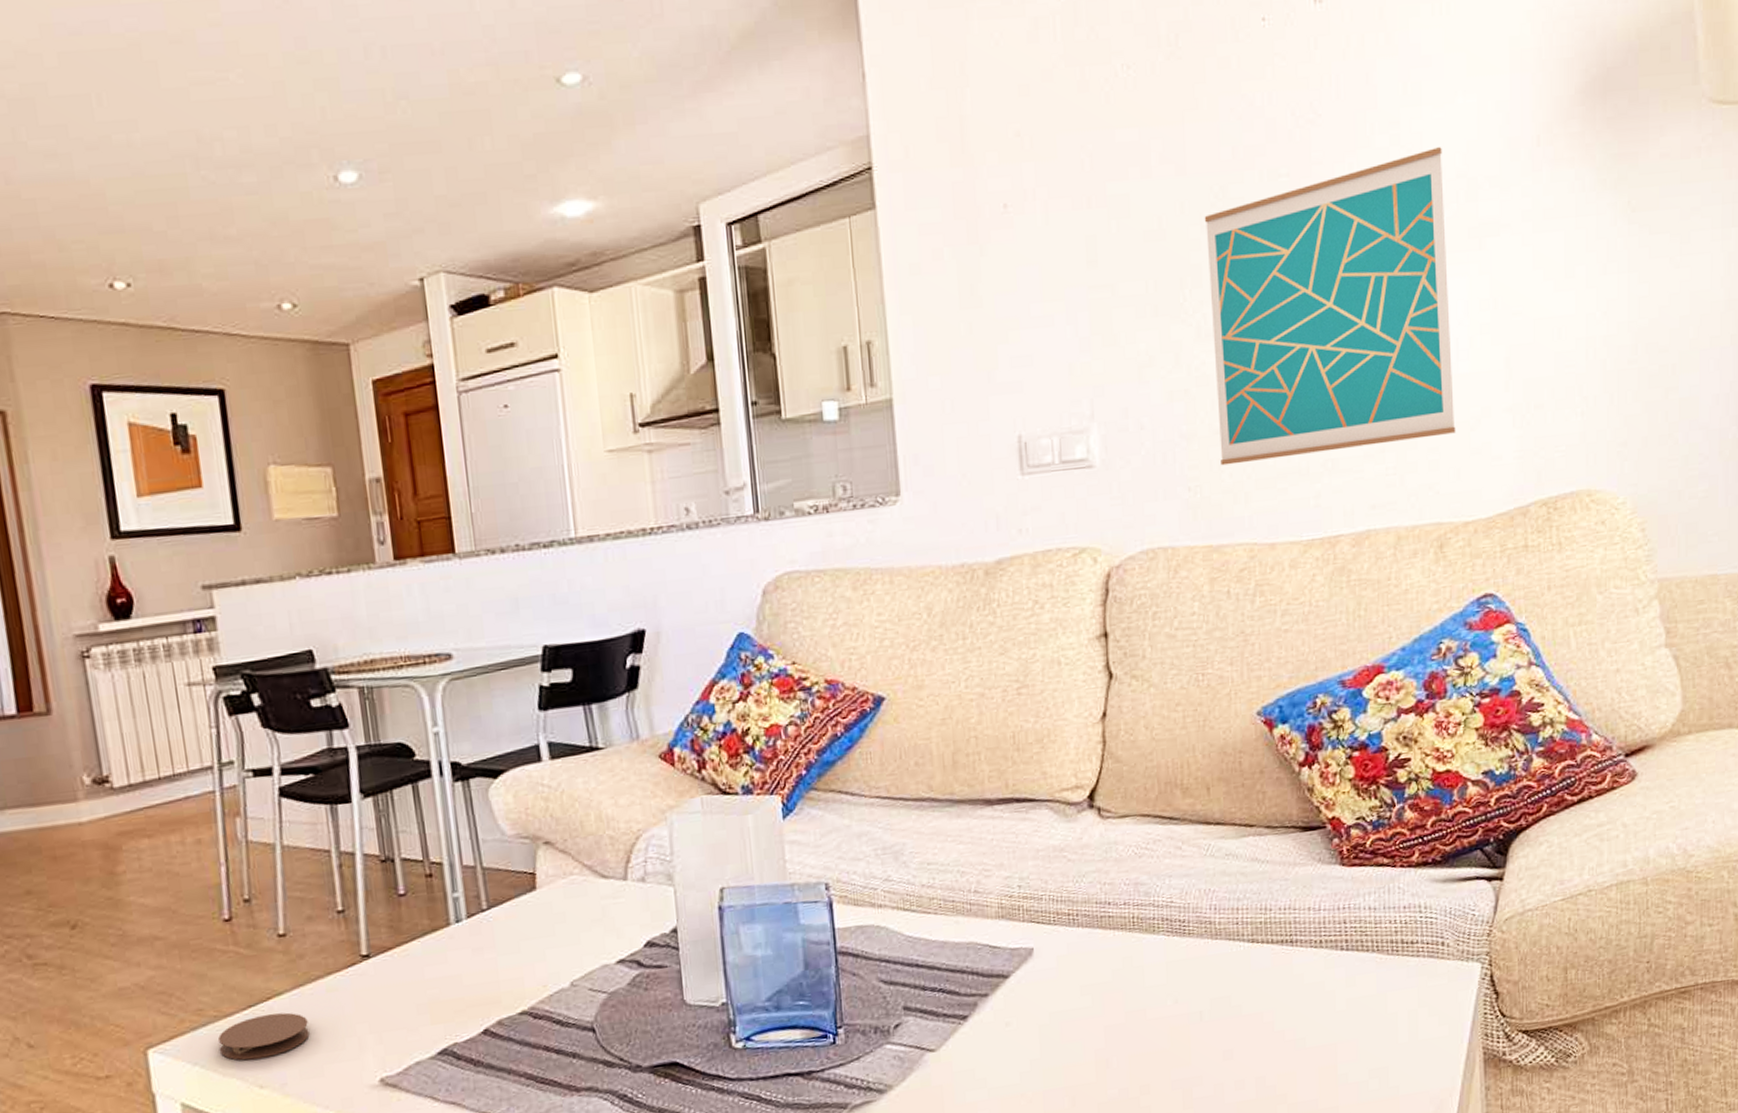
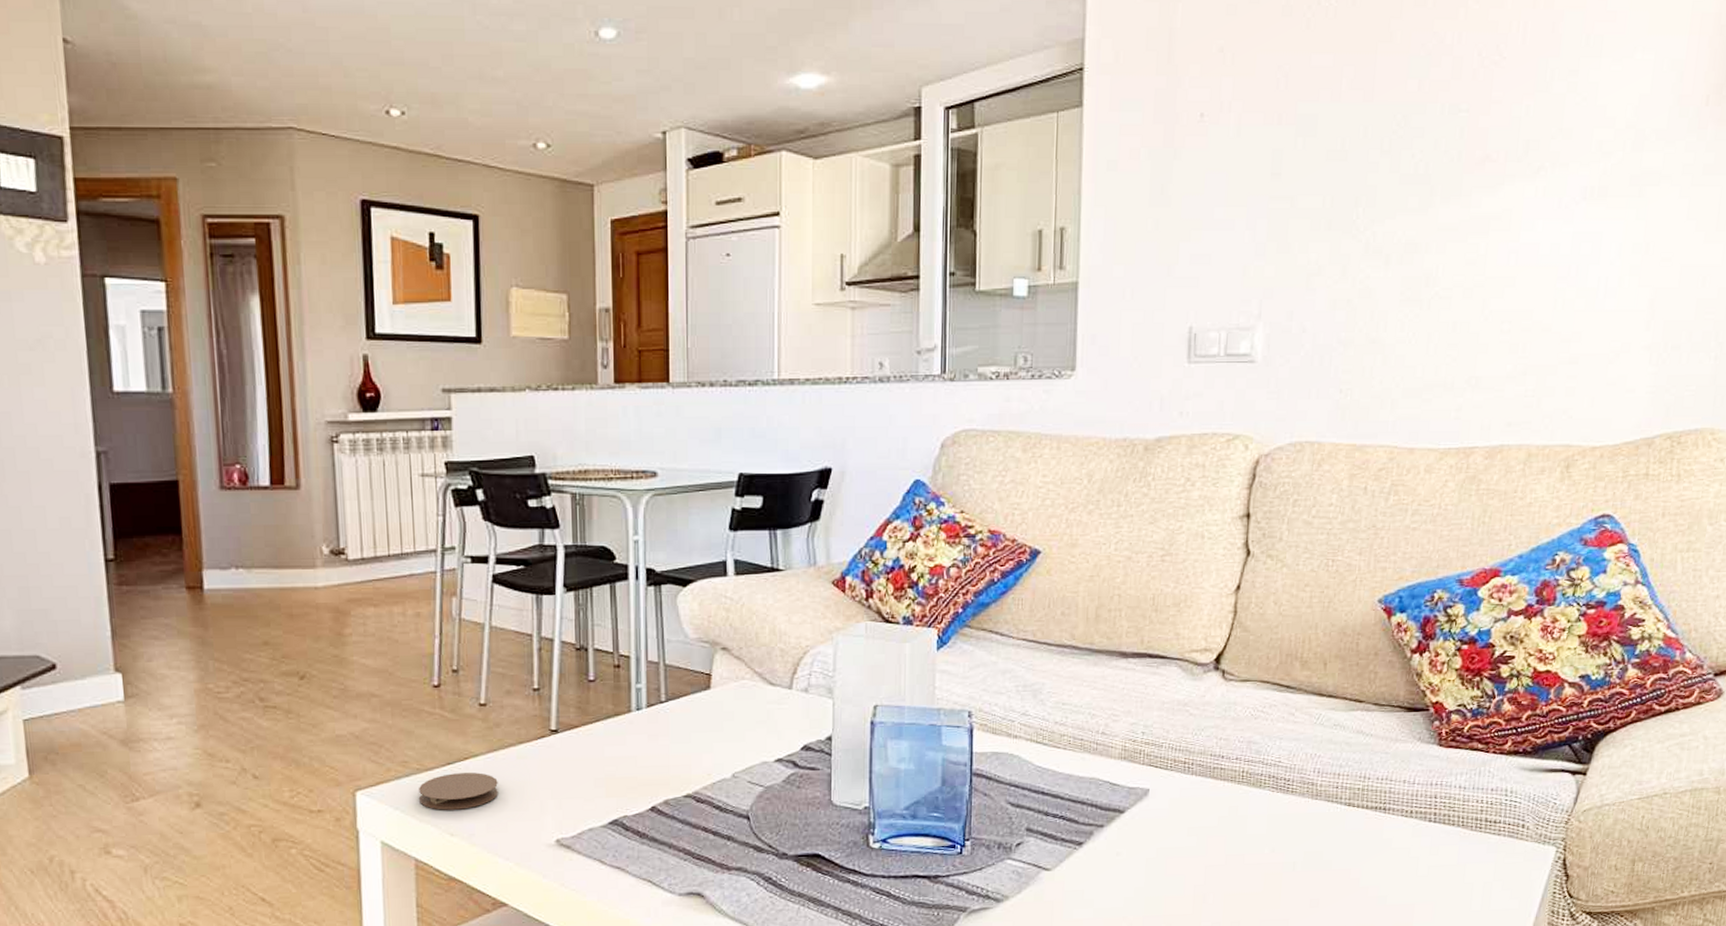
wall art: present [1204,147,1456,466] -> none [1373,98,1616,373]

